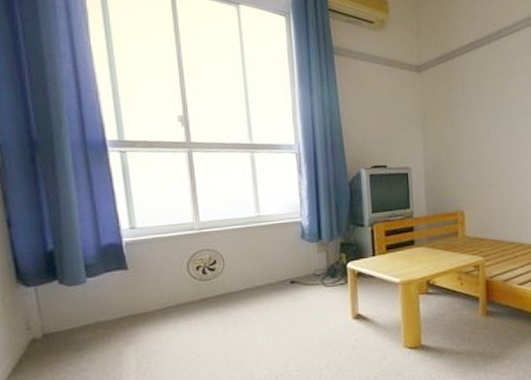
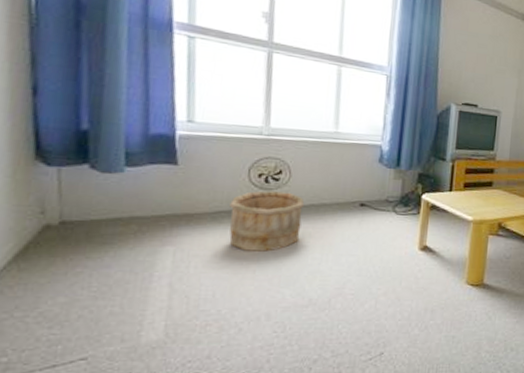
wooden bucket: none [176,280,241,341] -> present [229,191,305,252]

